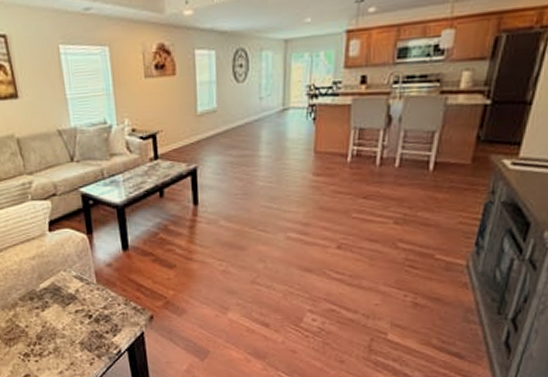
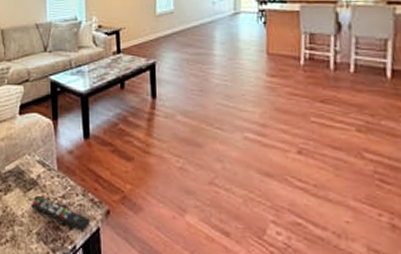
remote control: none [72,309,135,338] -> present [31,196,91,233]

